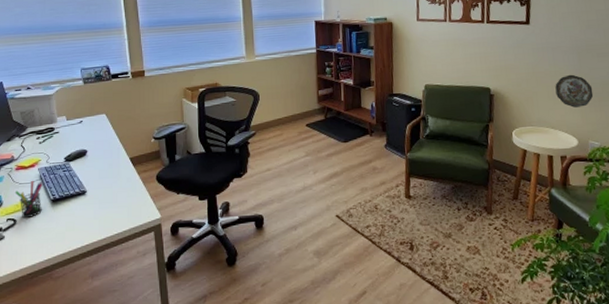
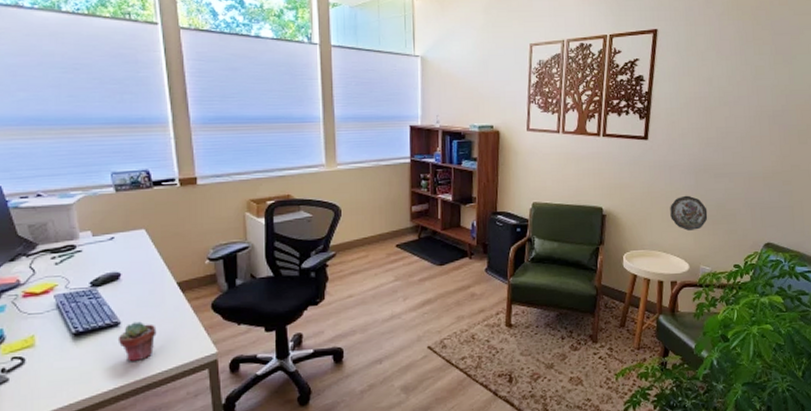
pen holder: present [14,181,42,218] -> none [21,311,60,356]
potted succulent: none [84,190,114,225] -> present [117,321,157,362]

